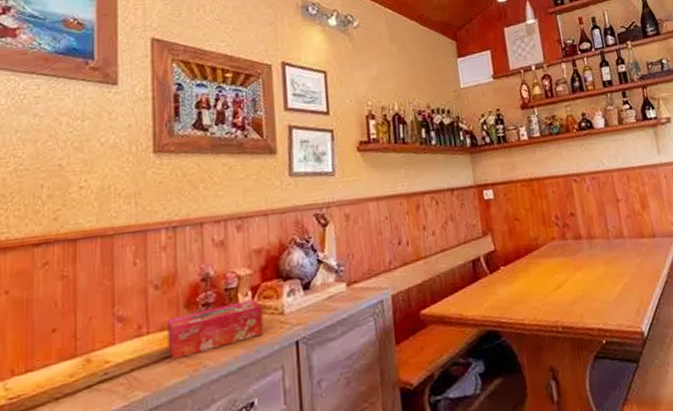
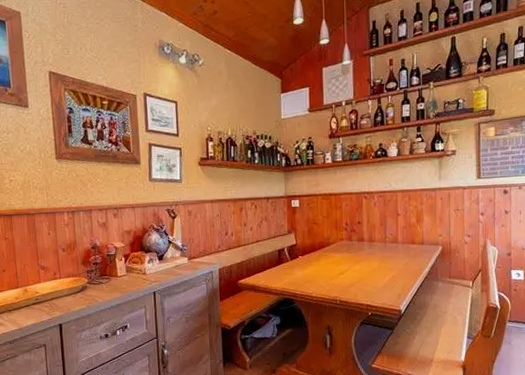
tissue box: present [167,300,264,359] -> none [72,263,133,295]

